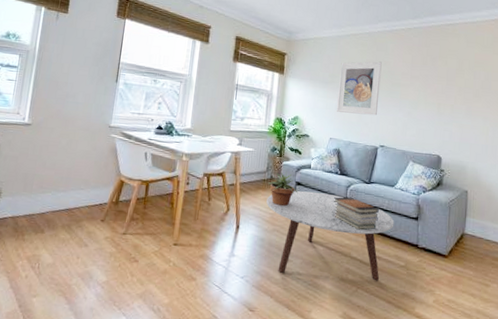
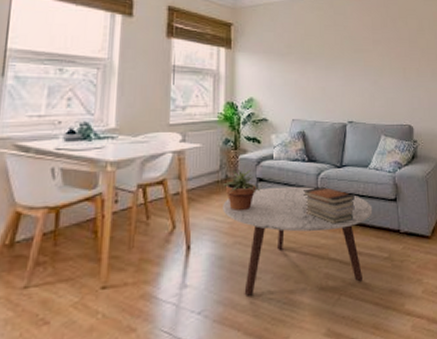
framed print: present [337,61,382,116] -> none [297,26,342,88]

